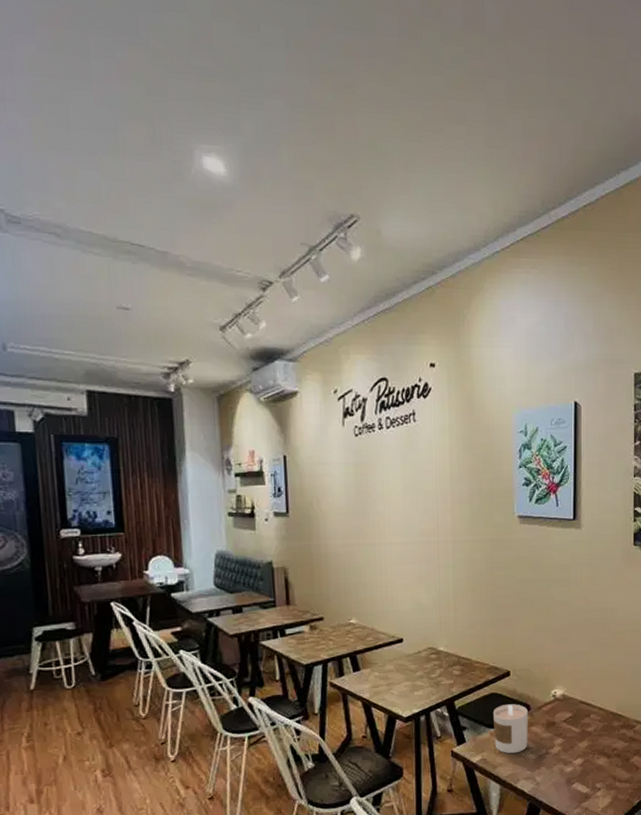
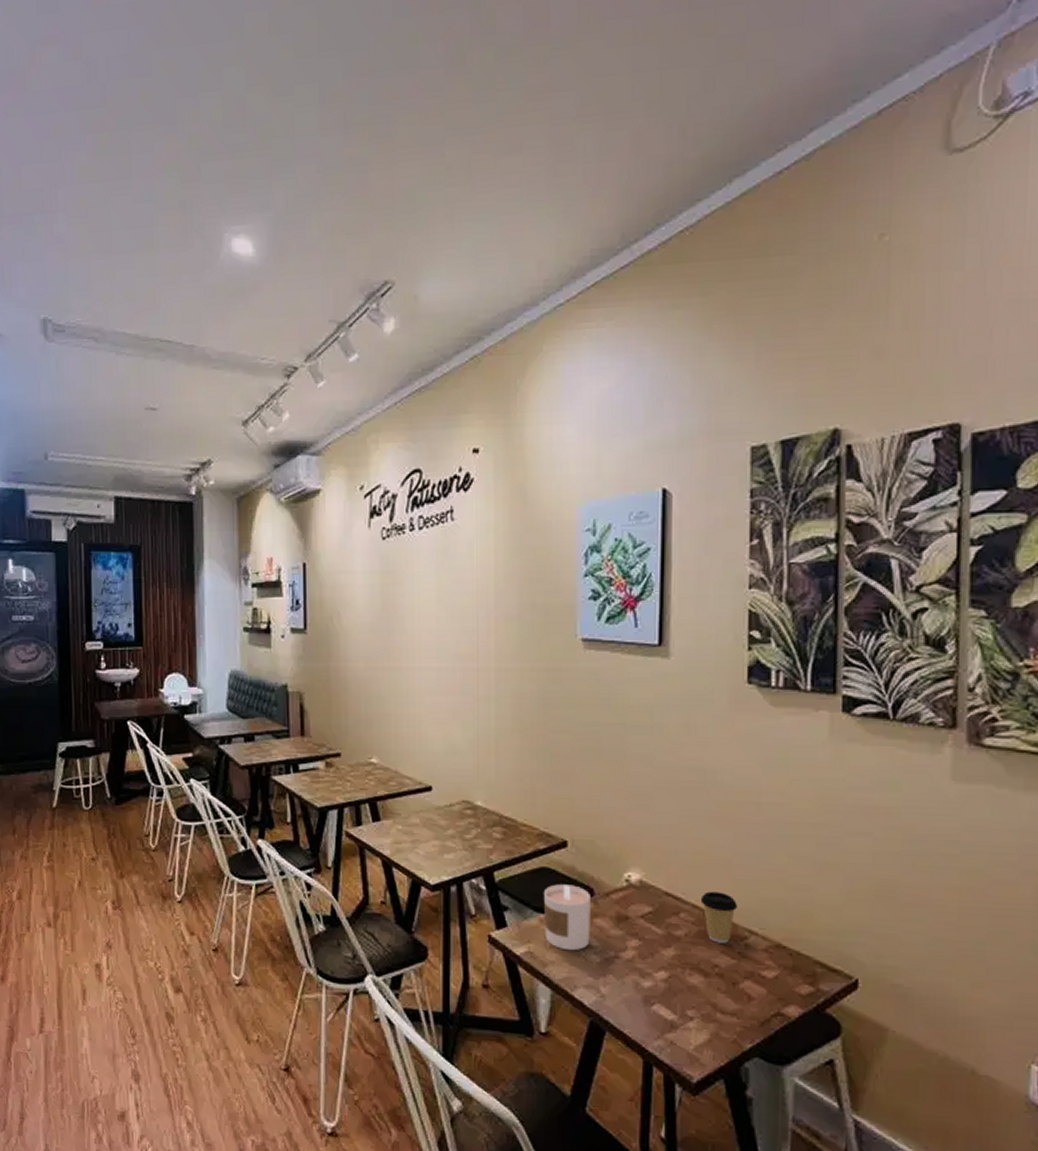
coffee cup: none [604,696,628,733] -> present [700,891,737,943]

